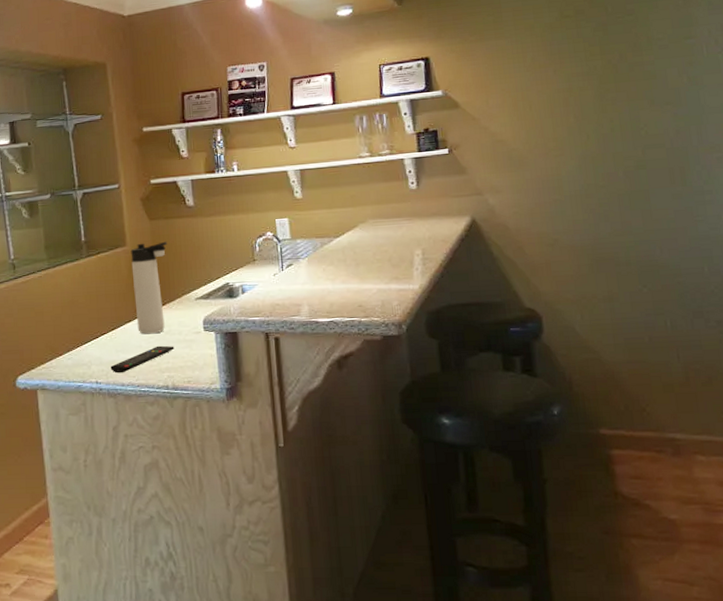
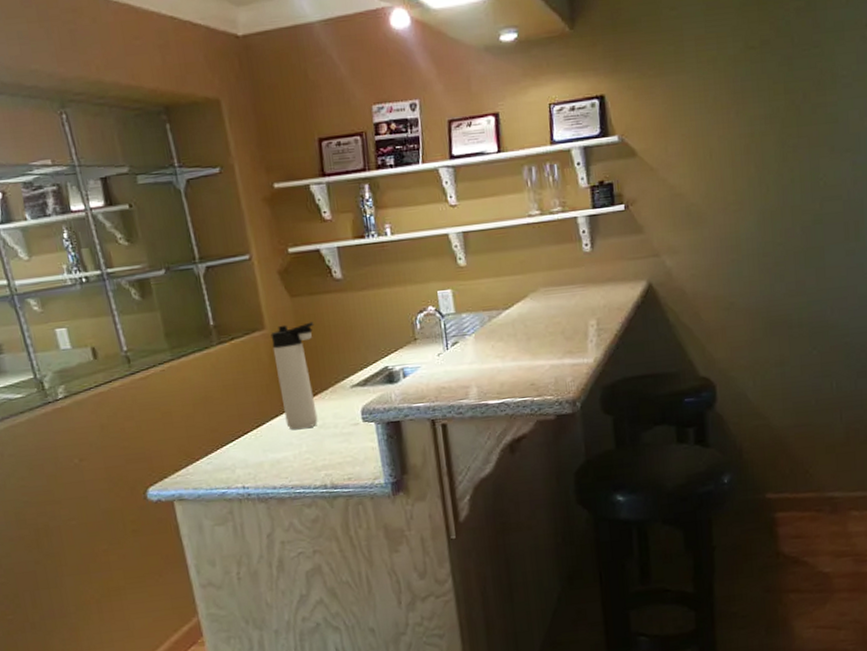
remote control: present [110,345,174,373] -> none [258,441,331,476]

